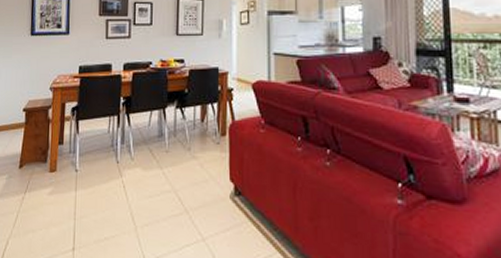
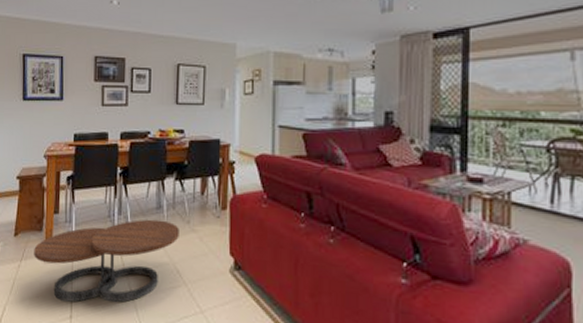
coffee table: none [38,147,180,234] -> present [34,219,179,302]

